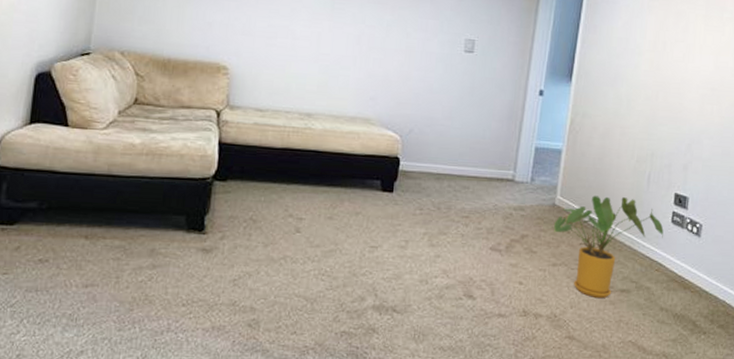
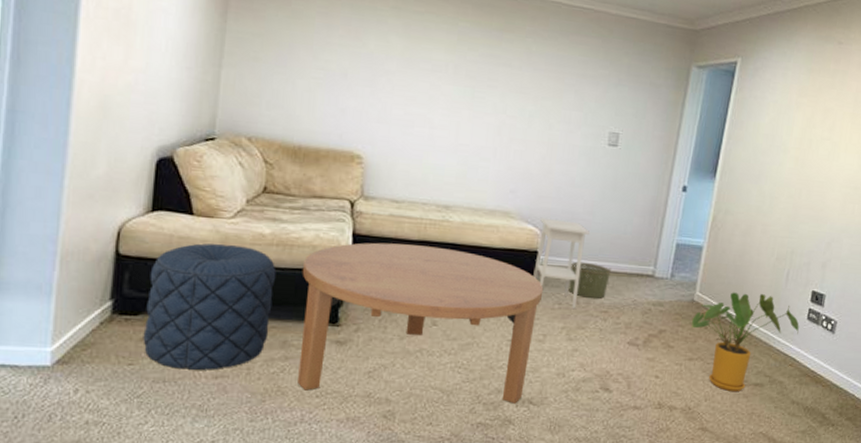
pouf: none [17,154,146,279] -> present [143,243,276,370]
coffee table: none [165,150,405,312] -> present [298,242,544,404]
side table: none [394,123,449,215] -> present [533,217,590,310]
basket: none [429,167,471,204] -> present [568,262,611,299]

